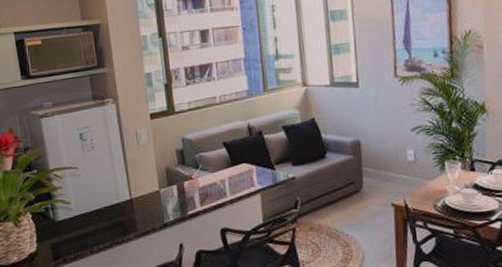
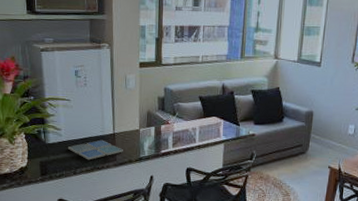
drink coaster: none [80,208,144,235] -> present [67,139,123,160]

